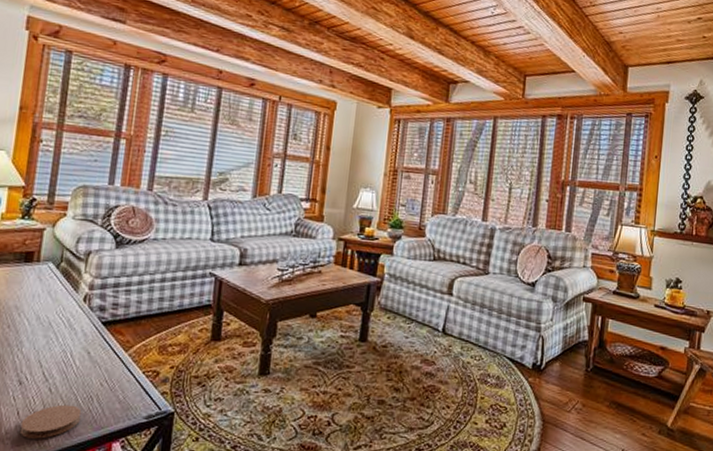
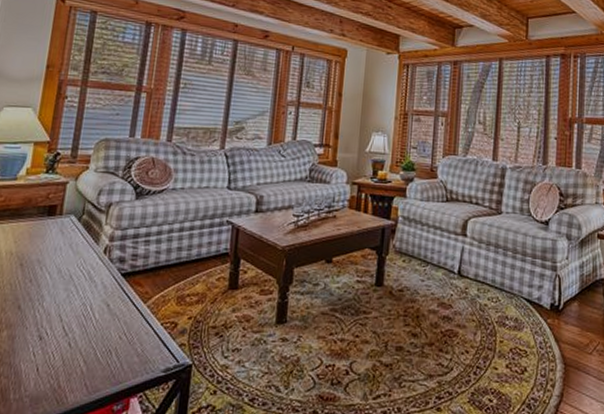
coaster: present [19,404,82,439] -> none [38,359,100,396]

